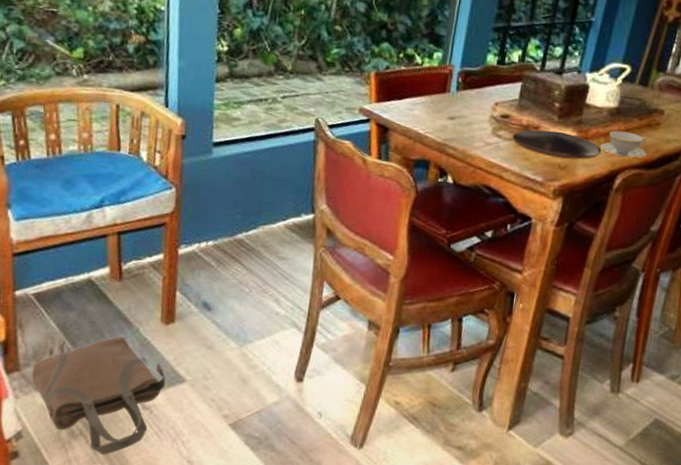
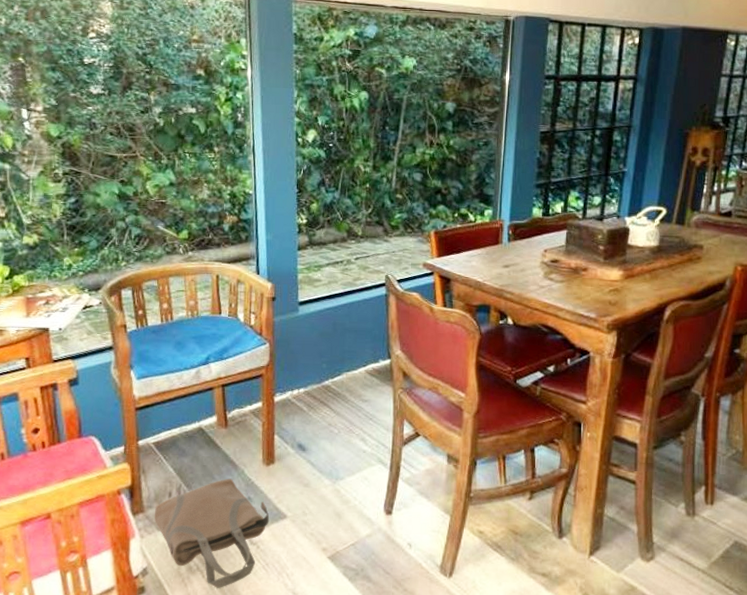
plate: present [512,129,602,160] -> none [563,271,649,296]
teacup: present [600,130,647,158] -> none [646,267,692,291]

